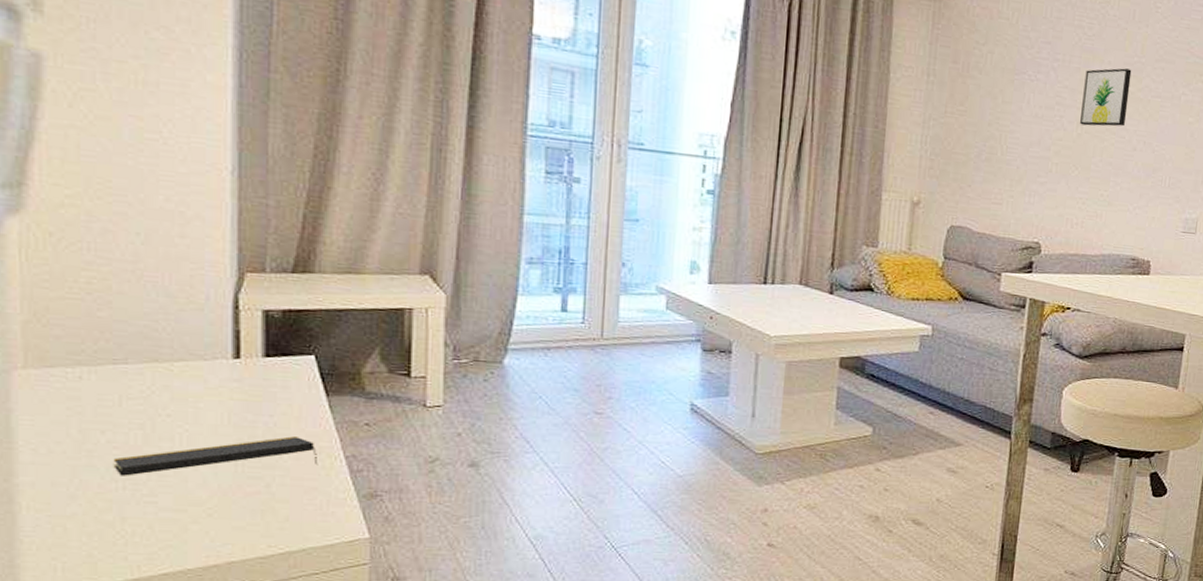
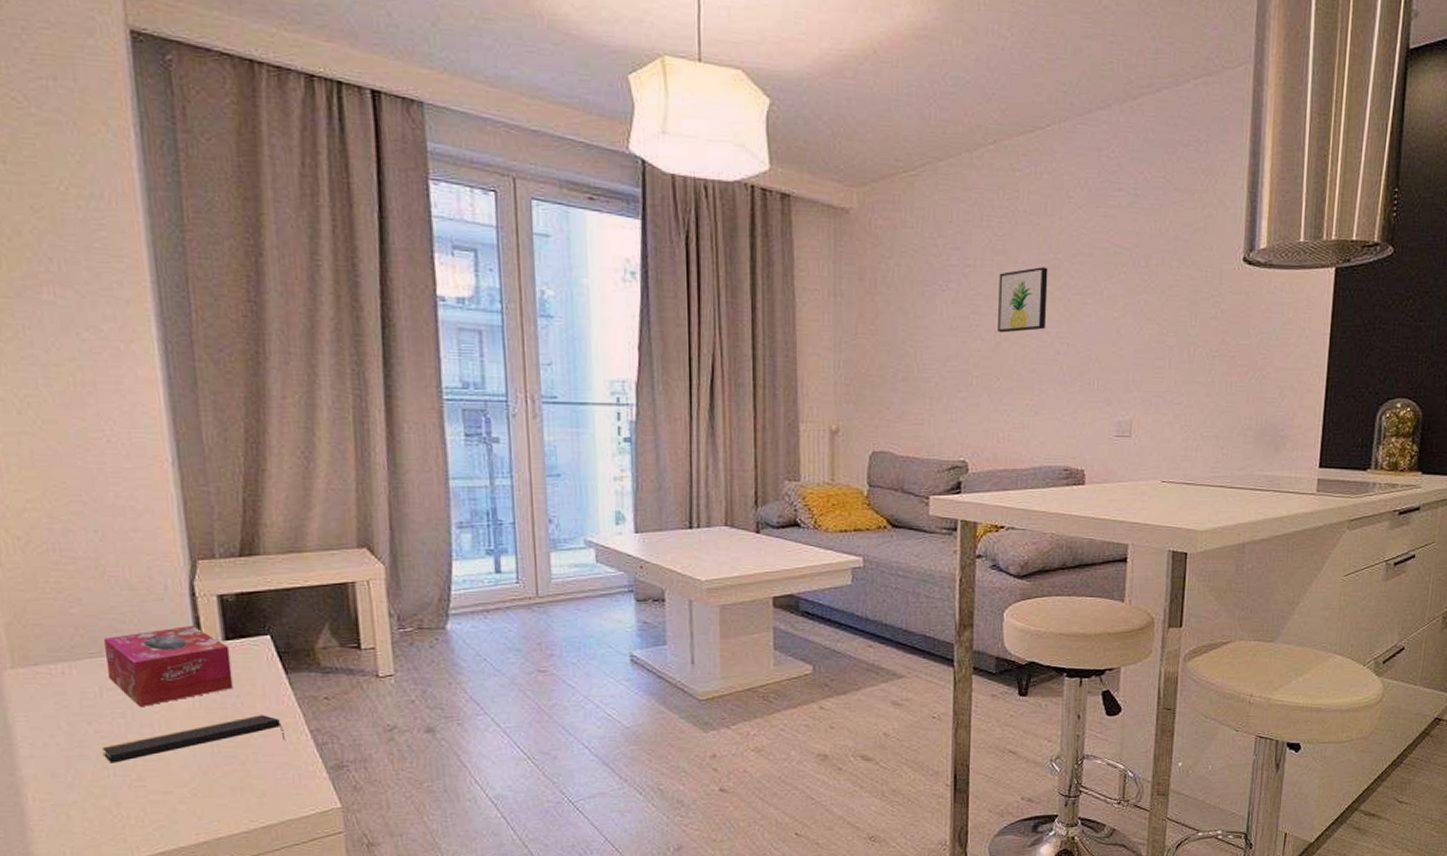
tissue box: none [132,339,269,419] -> present [104,626,234,706]

